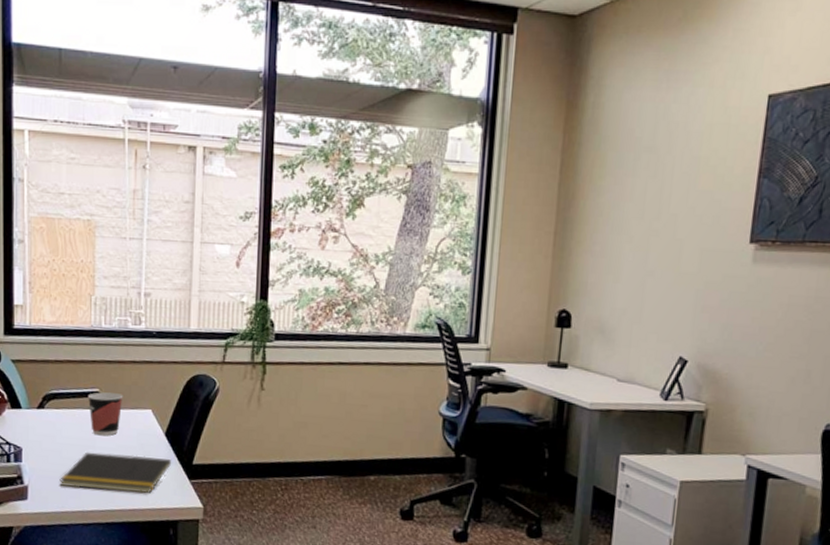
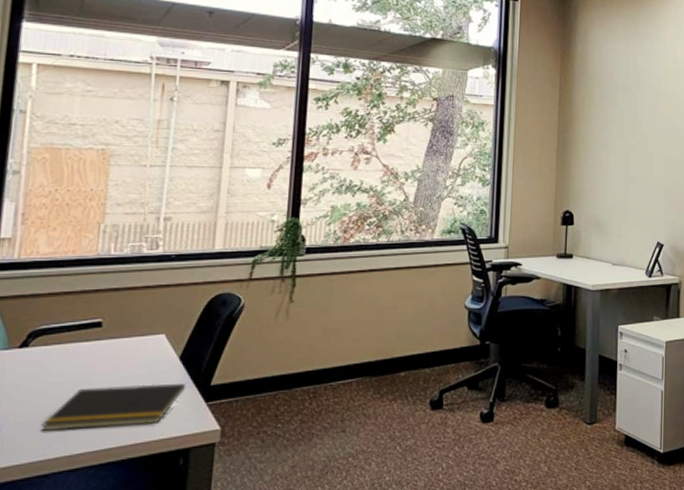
cup: present [87,392,123,436] -> none [86,321,132,369]

